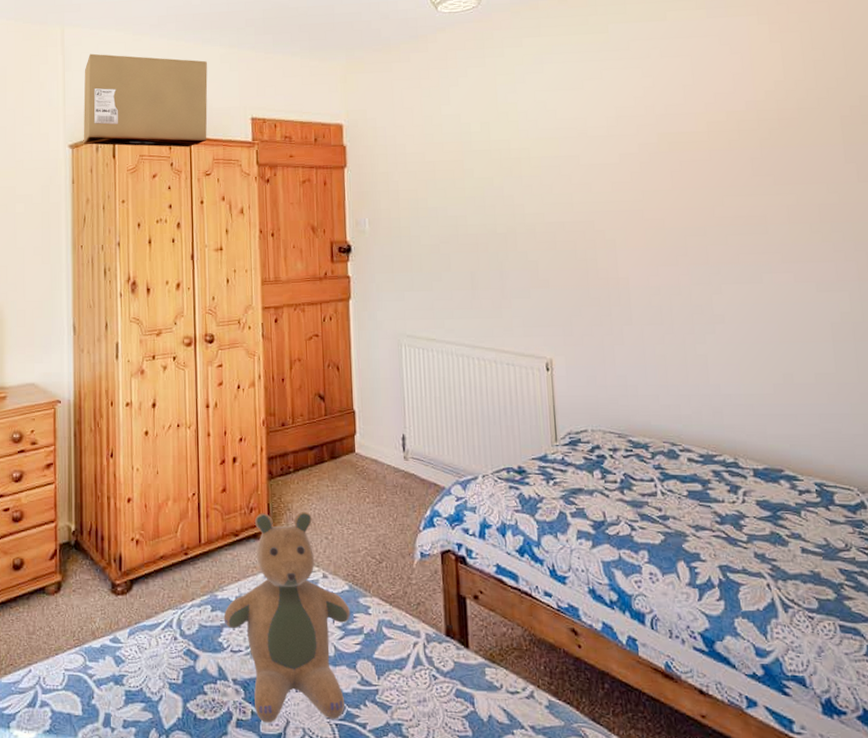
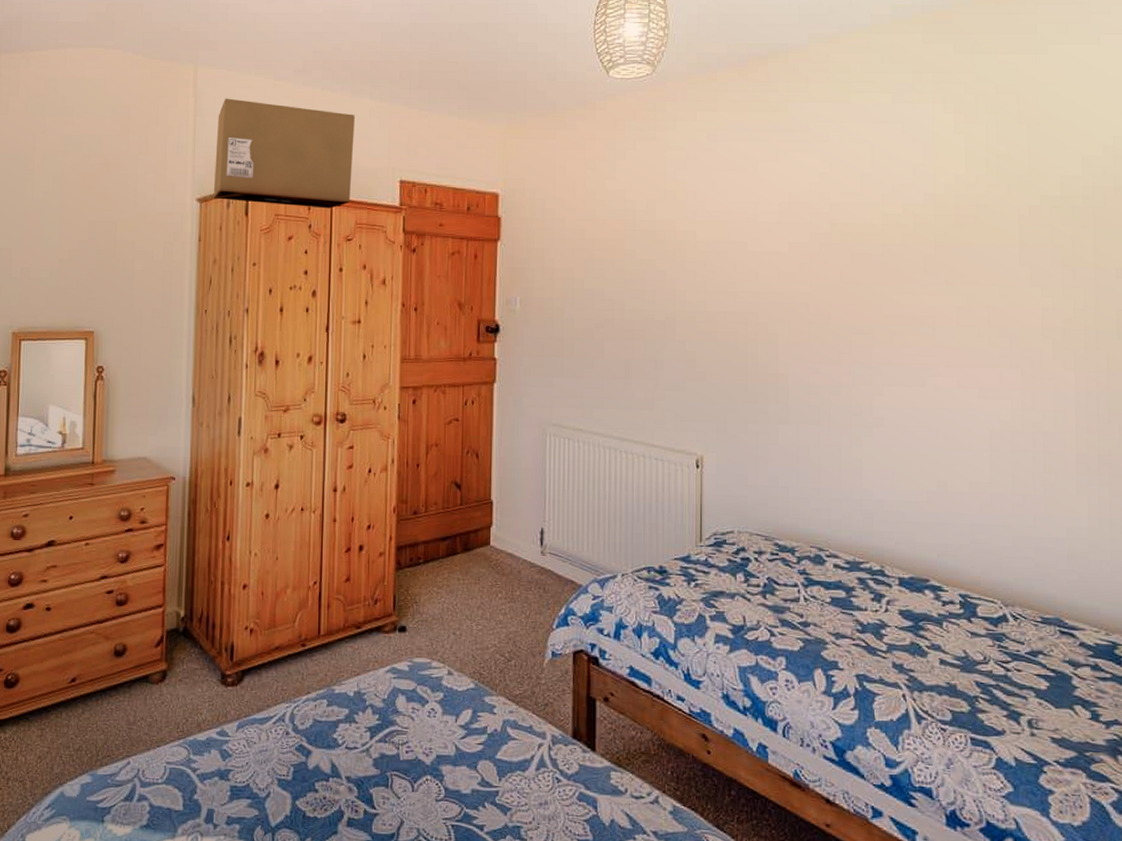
teddy bear: present [223,511,351,723] -> none [340,604,475,823]

